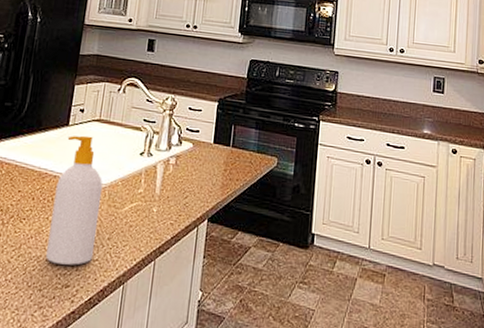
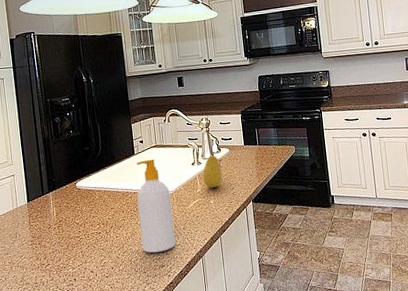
fruit: none [150,148,177,192] -> present [203,155,222,189]

